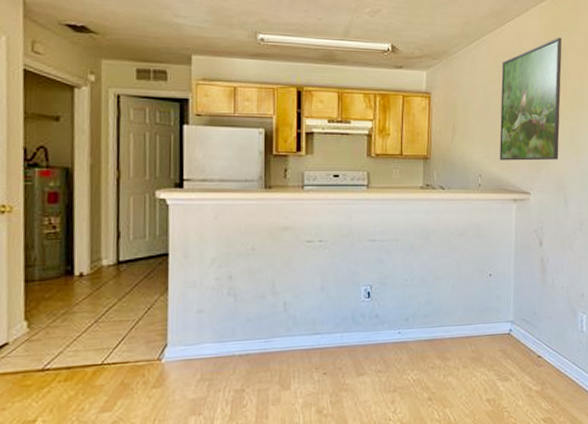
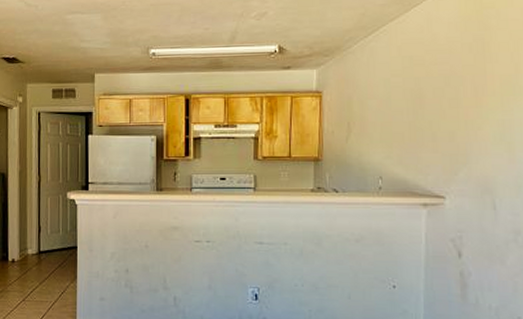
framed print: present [499,37,562,161] -> none [404,16,488,161]

